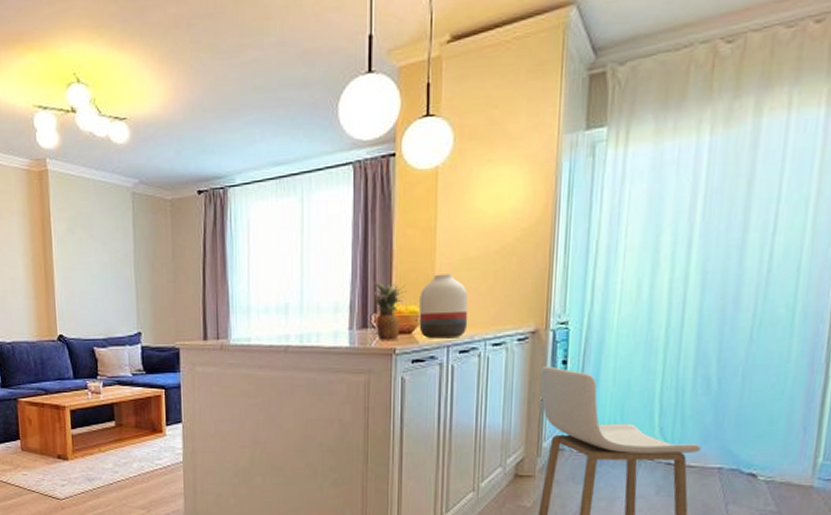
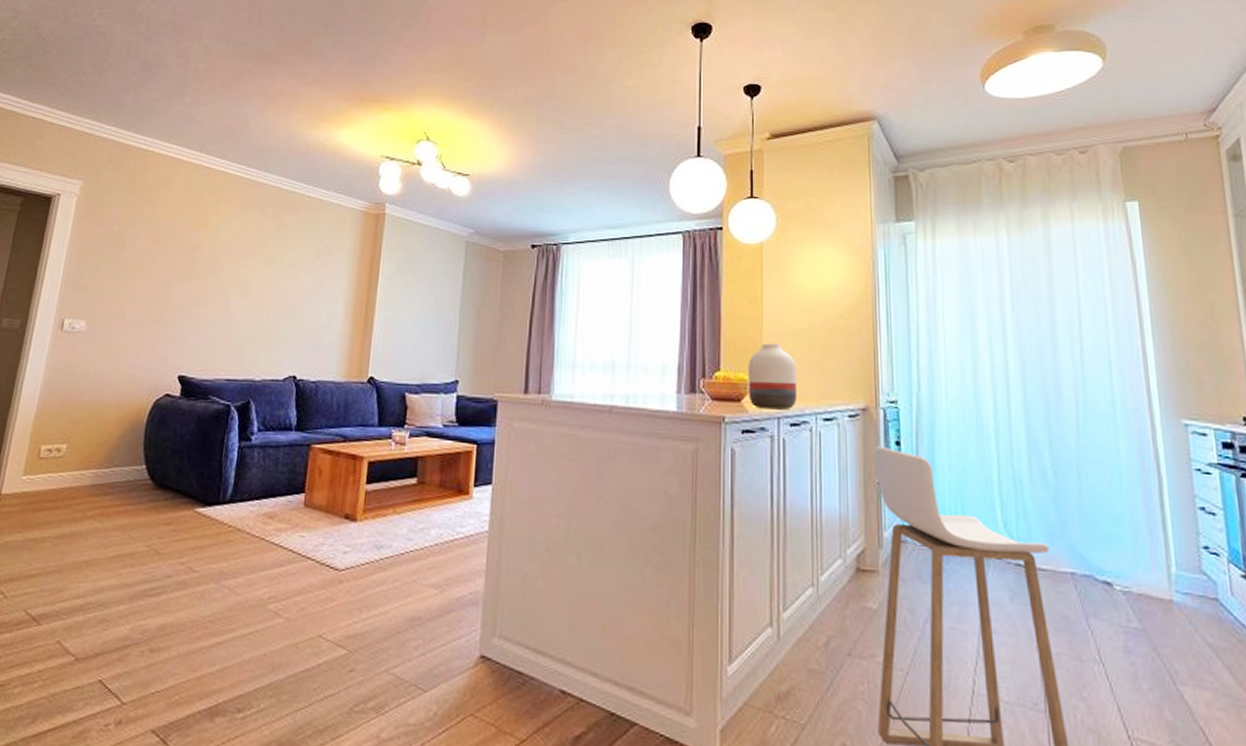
fruit: present [373,281,407,342] -> none [701,345,736,409]

